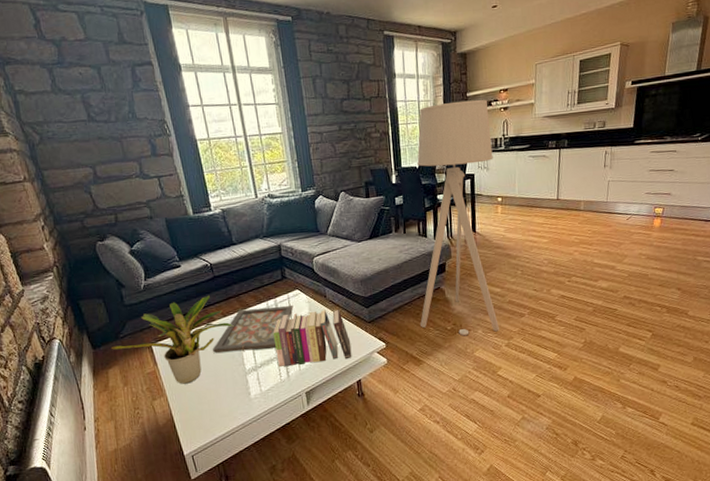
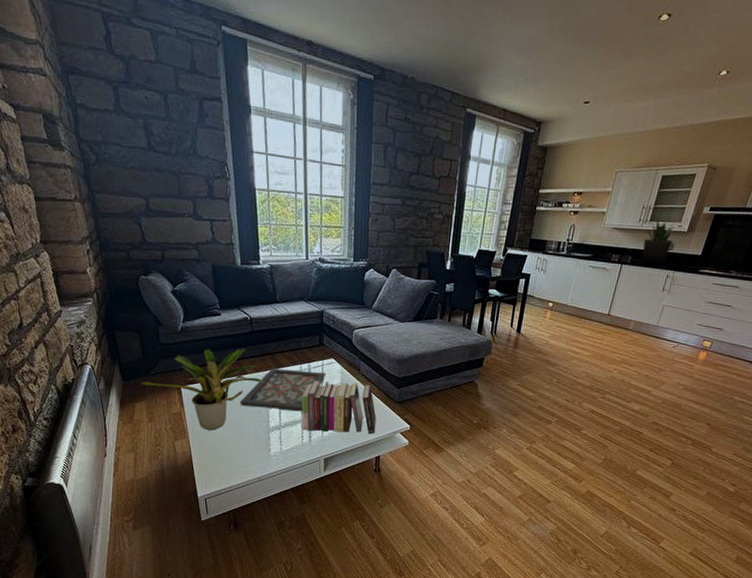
floor lamp: present [417,99,499,336] -> none [448,195,560,434]
planter: none [576,100,604,145] -> present [640,219,674,265]

